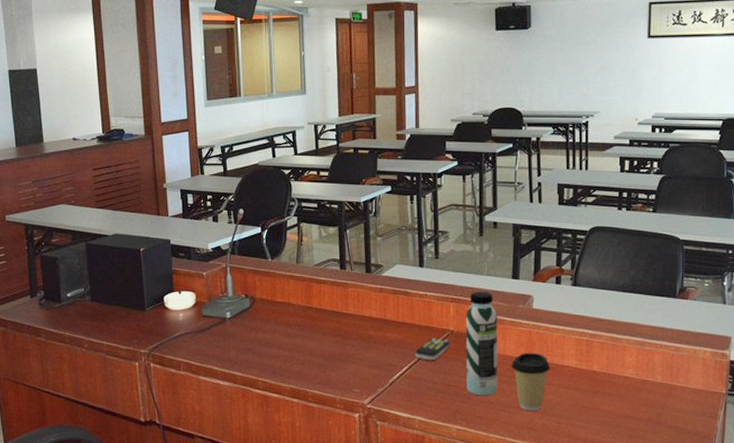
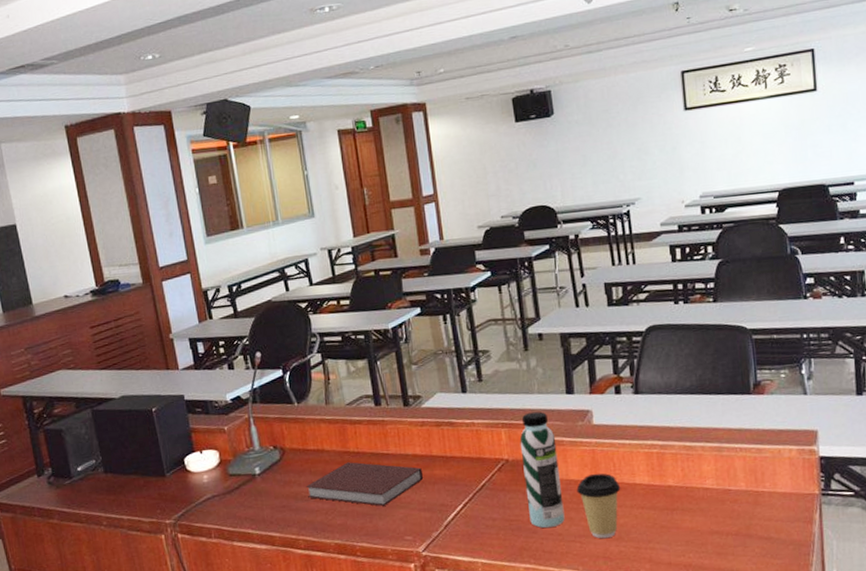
notebook: none [270,317,376,359] -> present [306,462,424,506]
remote control: present [415,338,450,361] -> none [468,469,506,496]

